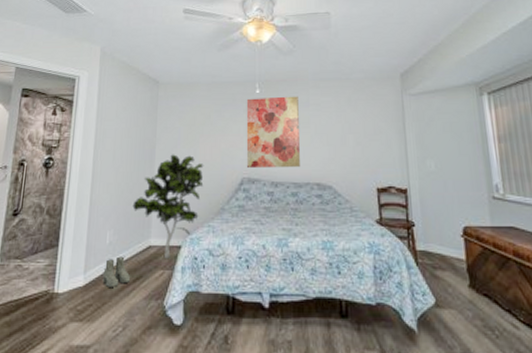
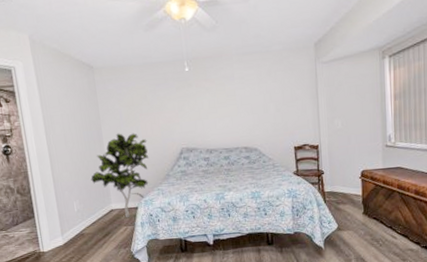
boots: present [102,256,131,287] -> none [77,219,101,243]
wall art: present [246,96,300,169] -> none [177,71,230,140]

